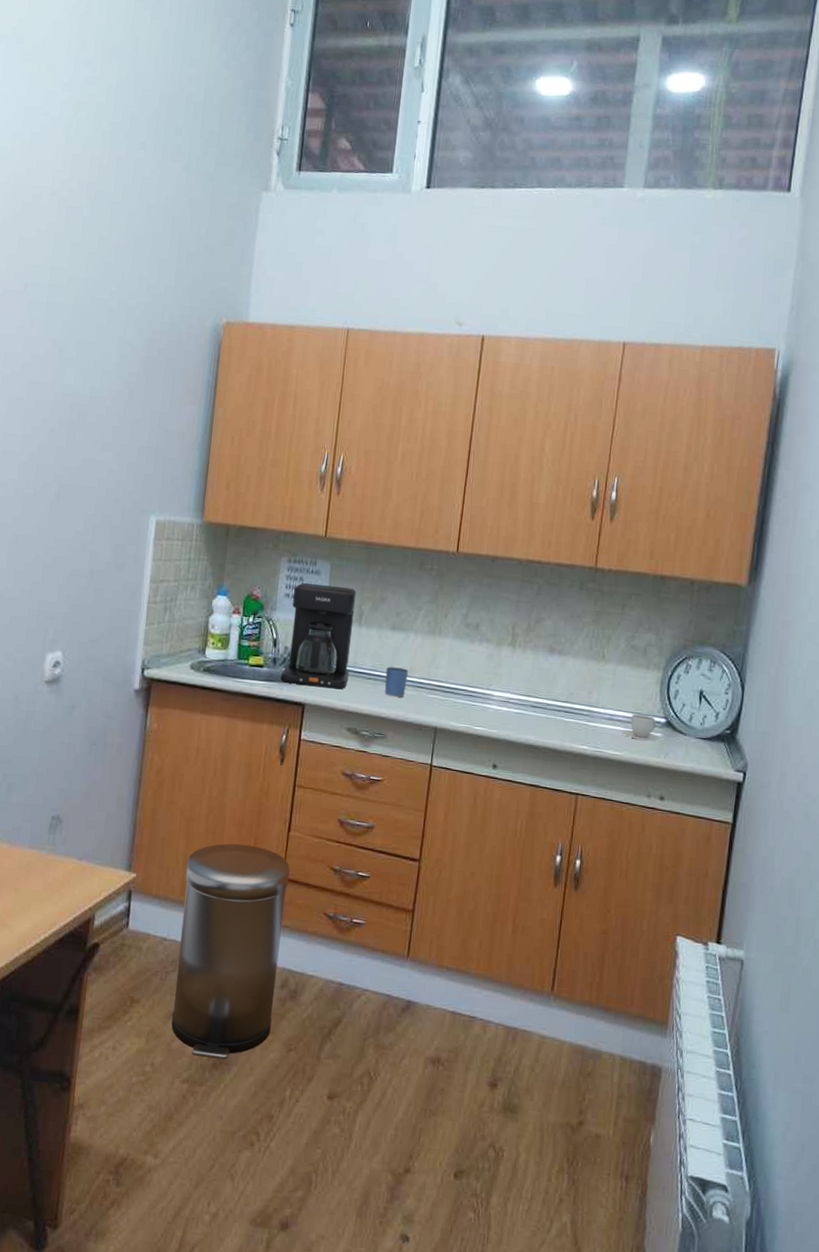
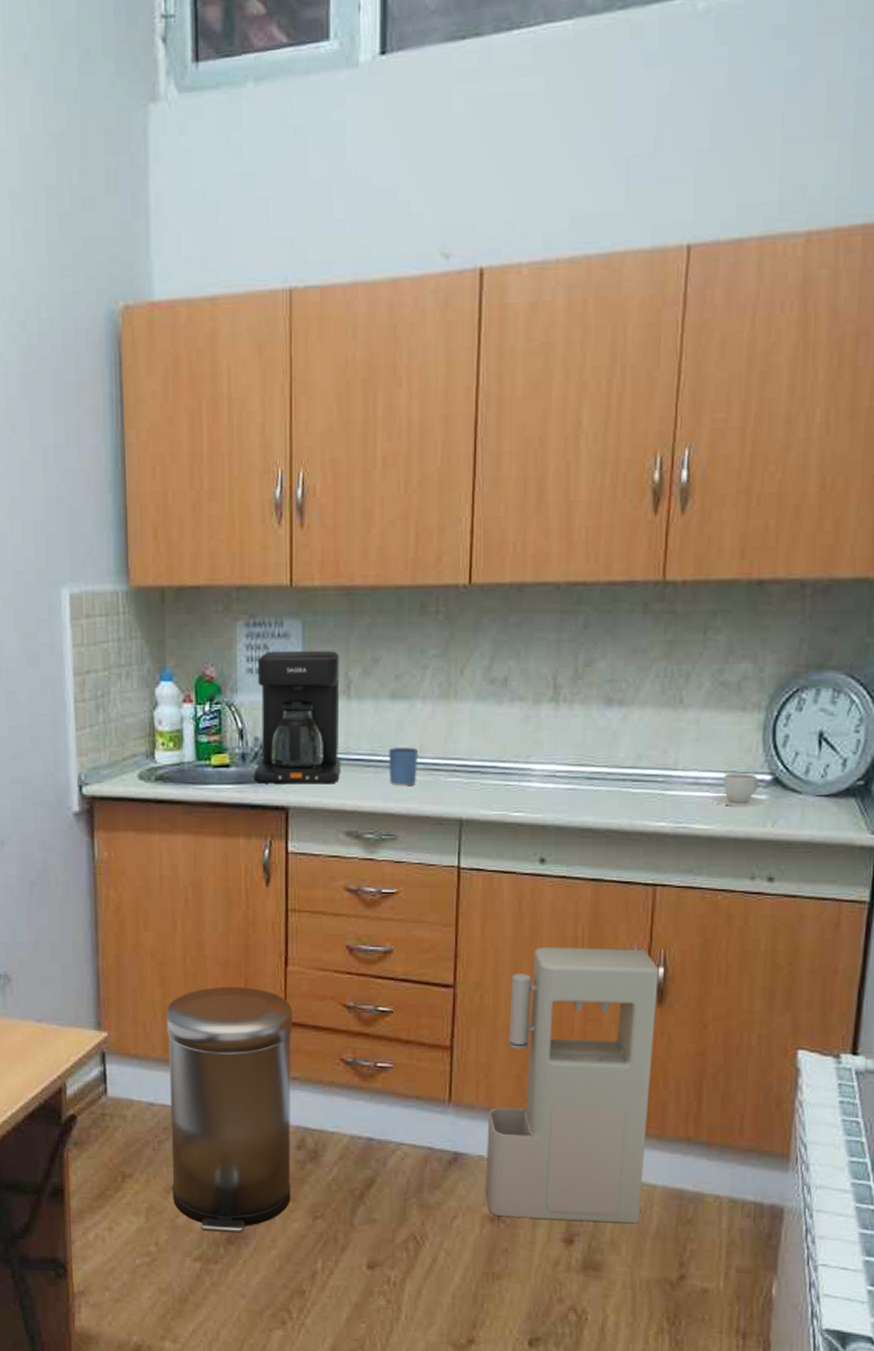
water dispenser: none [429,835,577,1074] -> present [484,946,659,1224]

